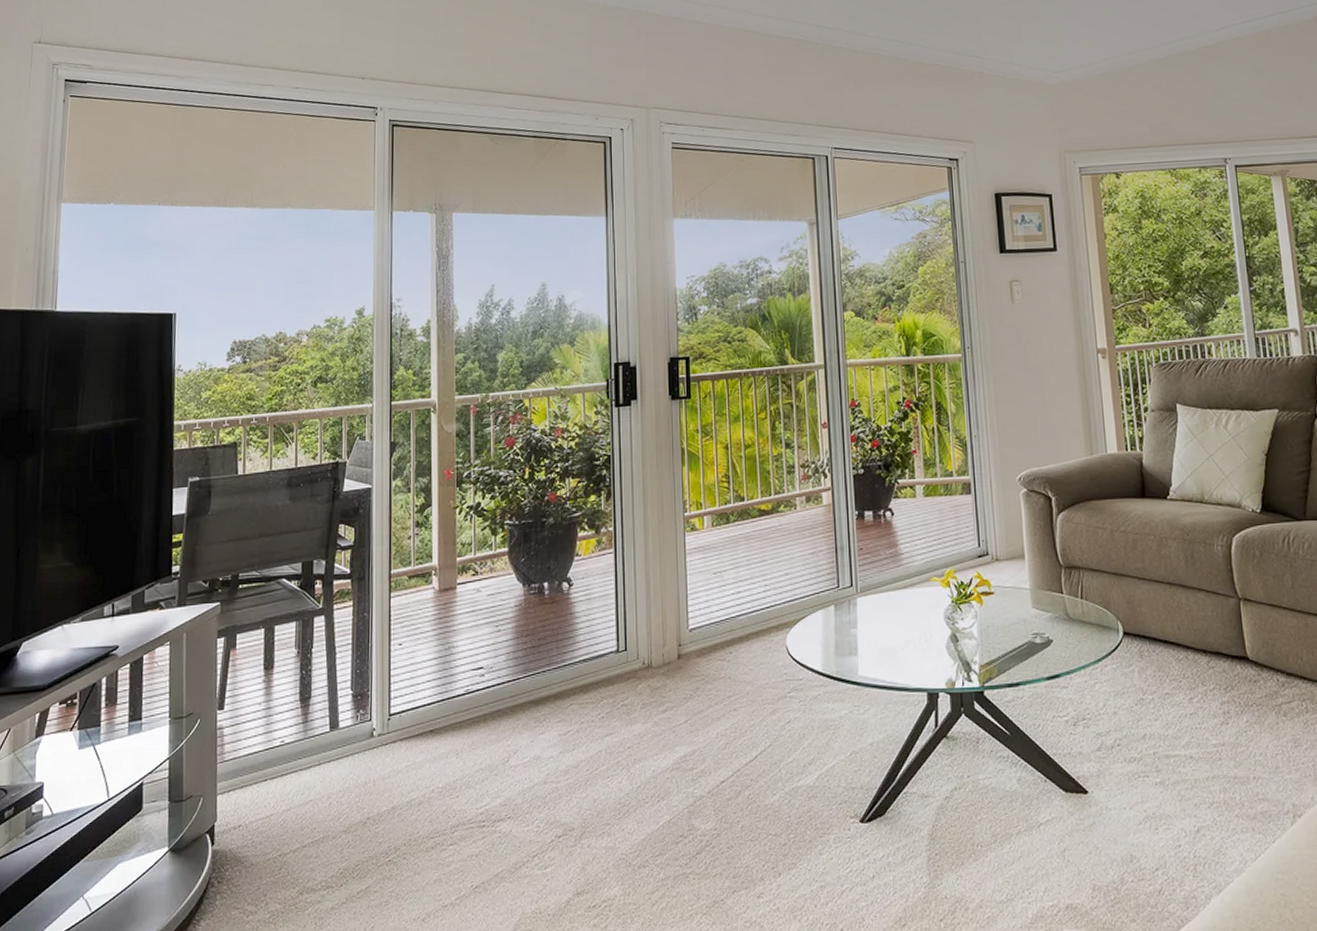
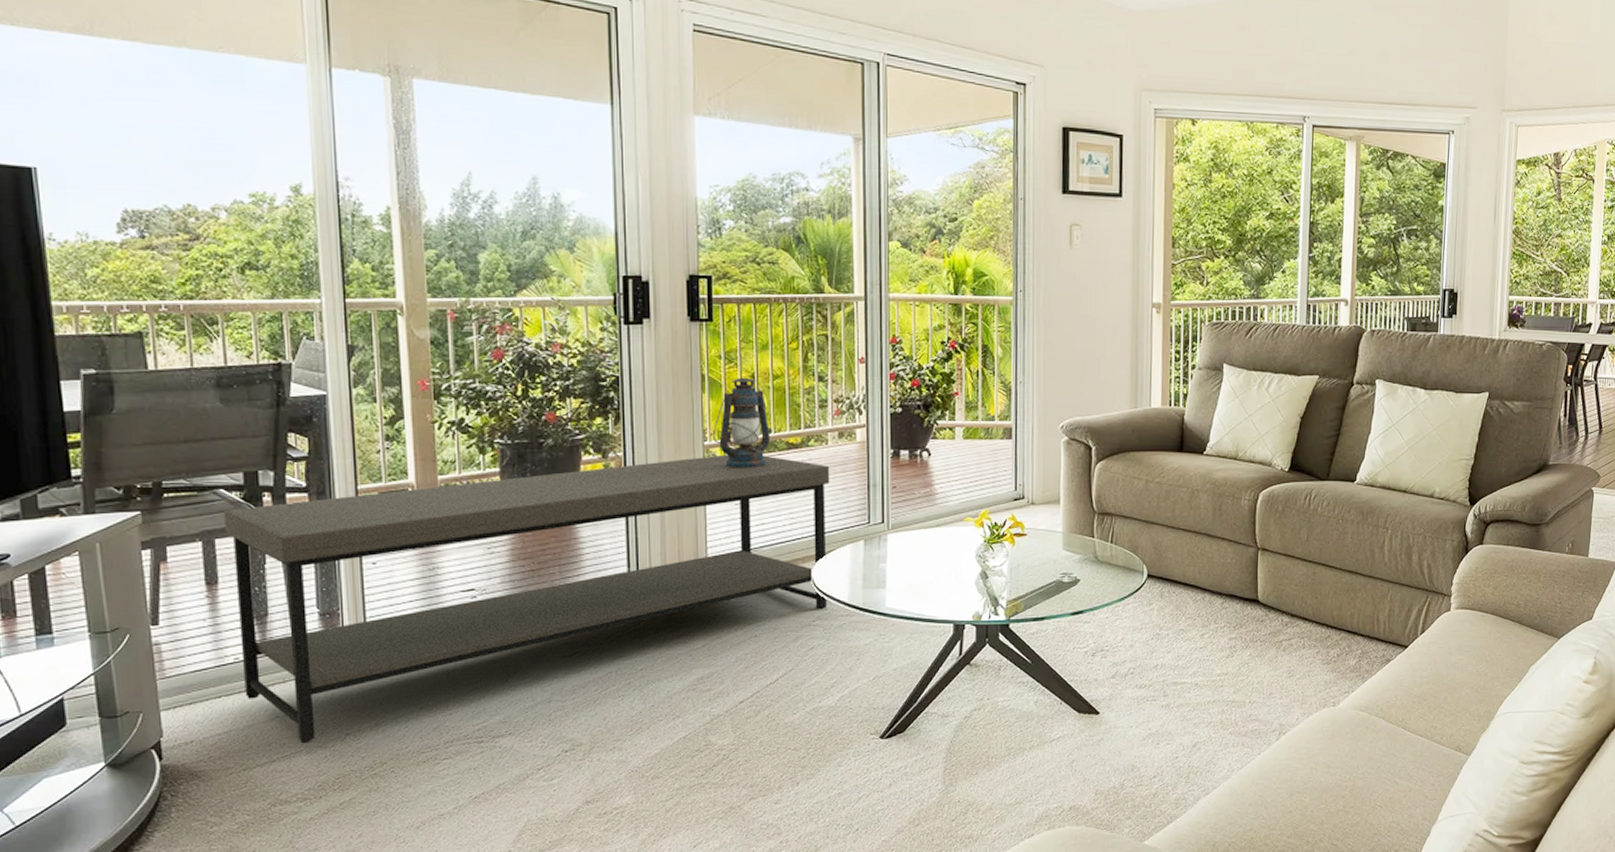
storage bench: none [283,523,801,828] -> present [224,454,830,744]
lantern: none [692,448,743,538] -> present [713,377,770,469]

